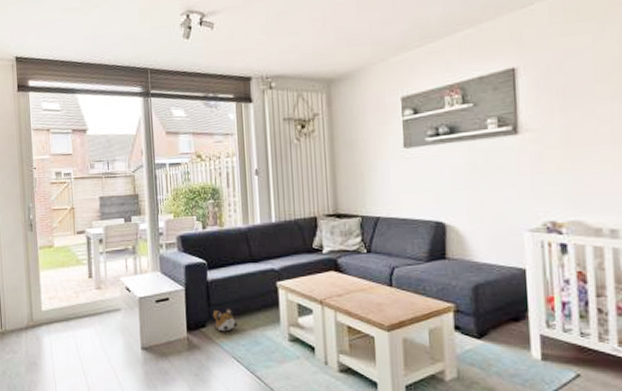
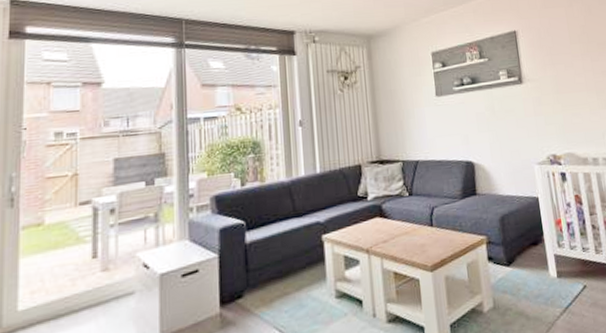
plush toy: present [212,308,238,332] -> none [251,270,280,300]

